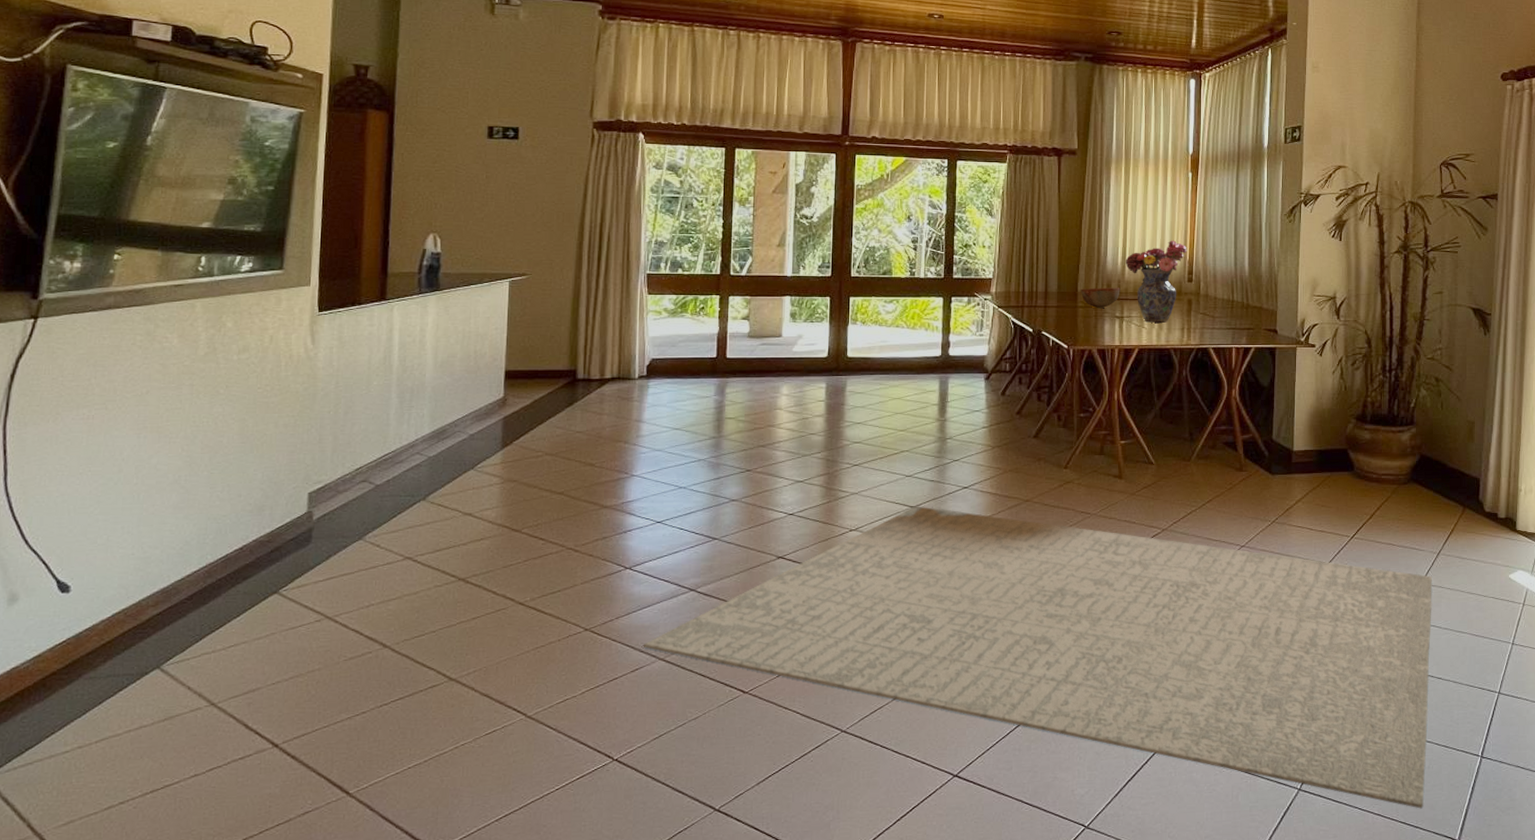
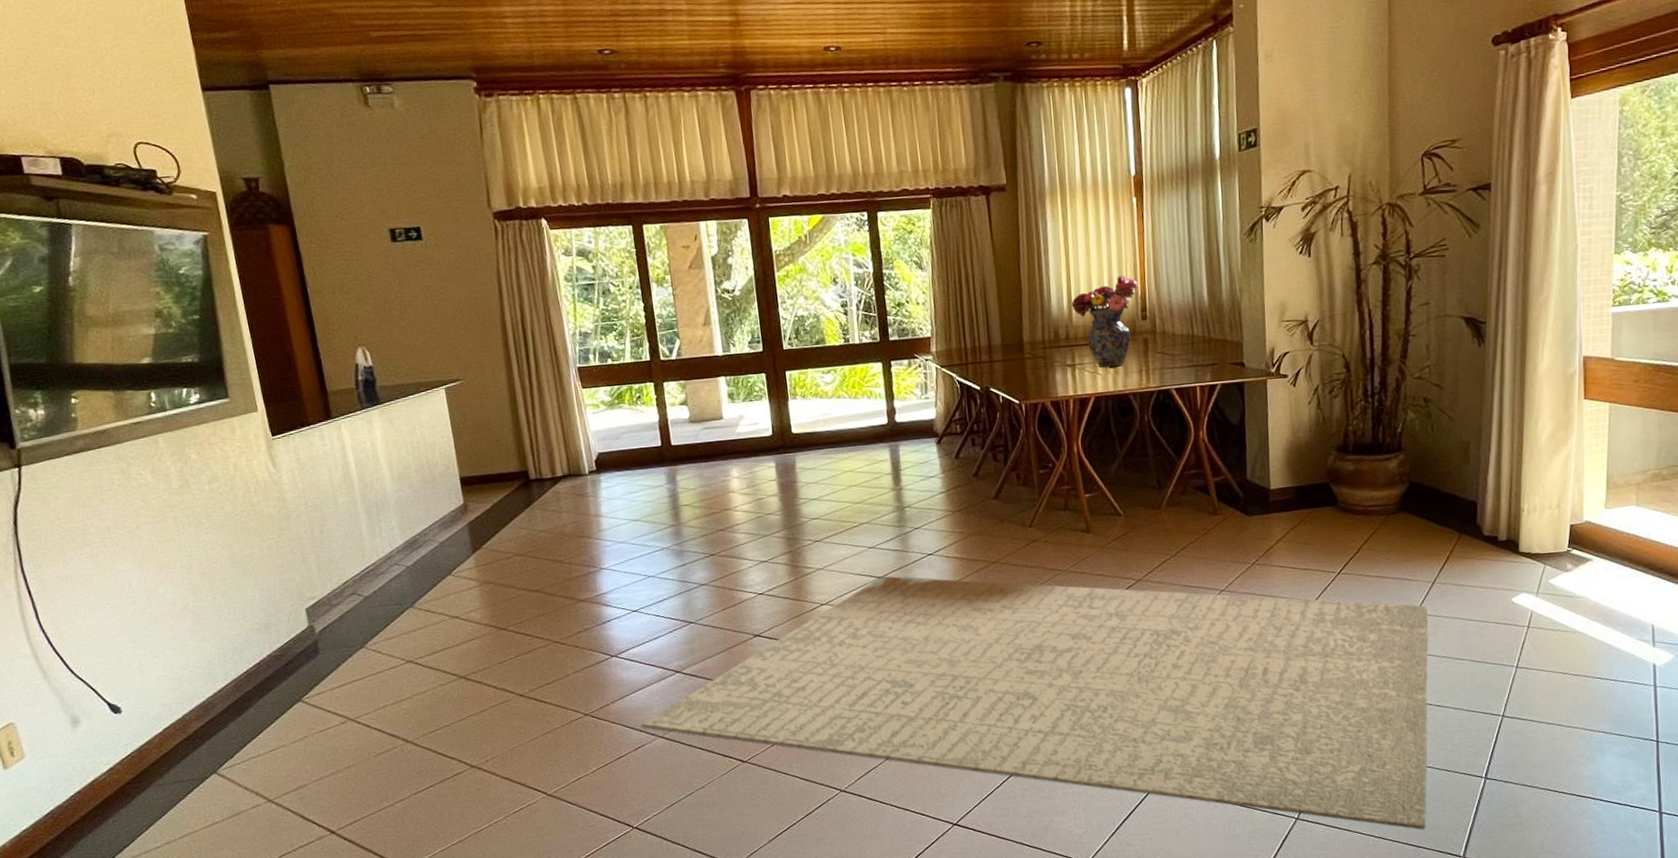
bowl: present [1081,287,1120,309] -> none [1027,333,1069,358]

